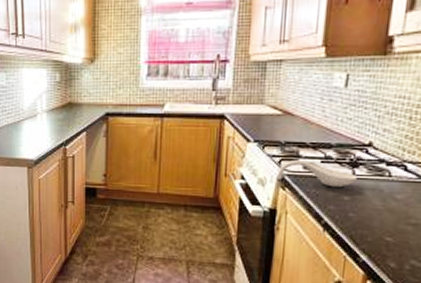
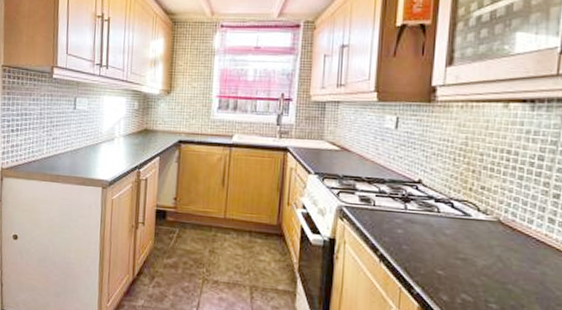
spoon rest: present [277,159,357,188] -> none [335,192,409,221]

